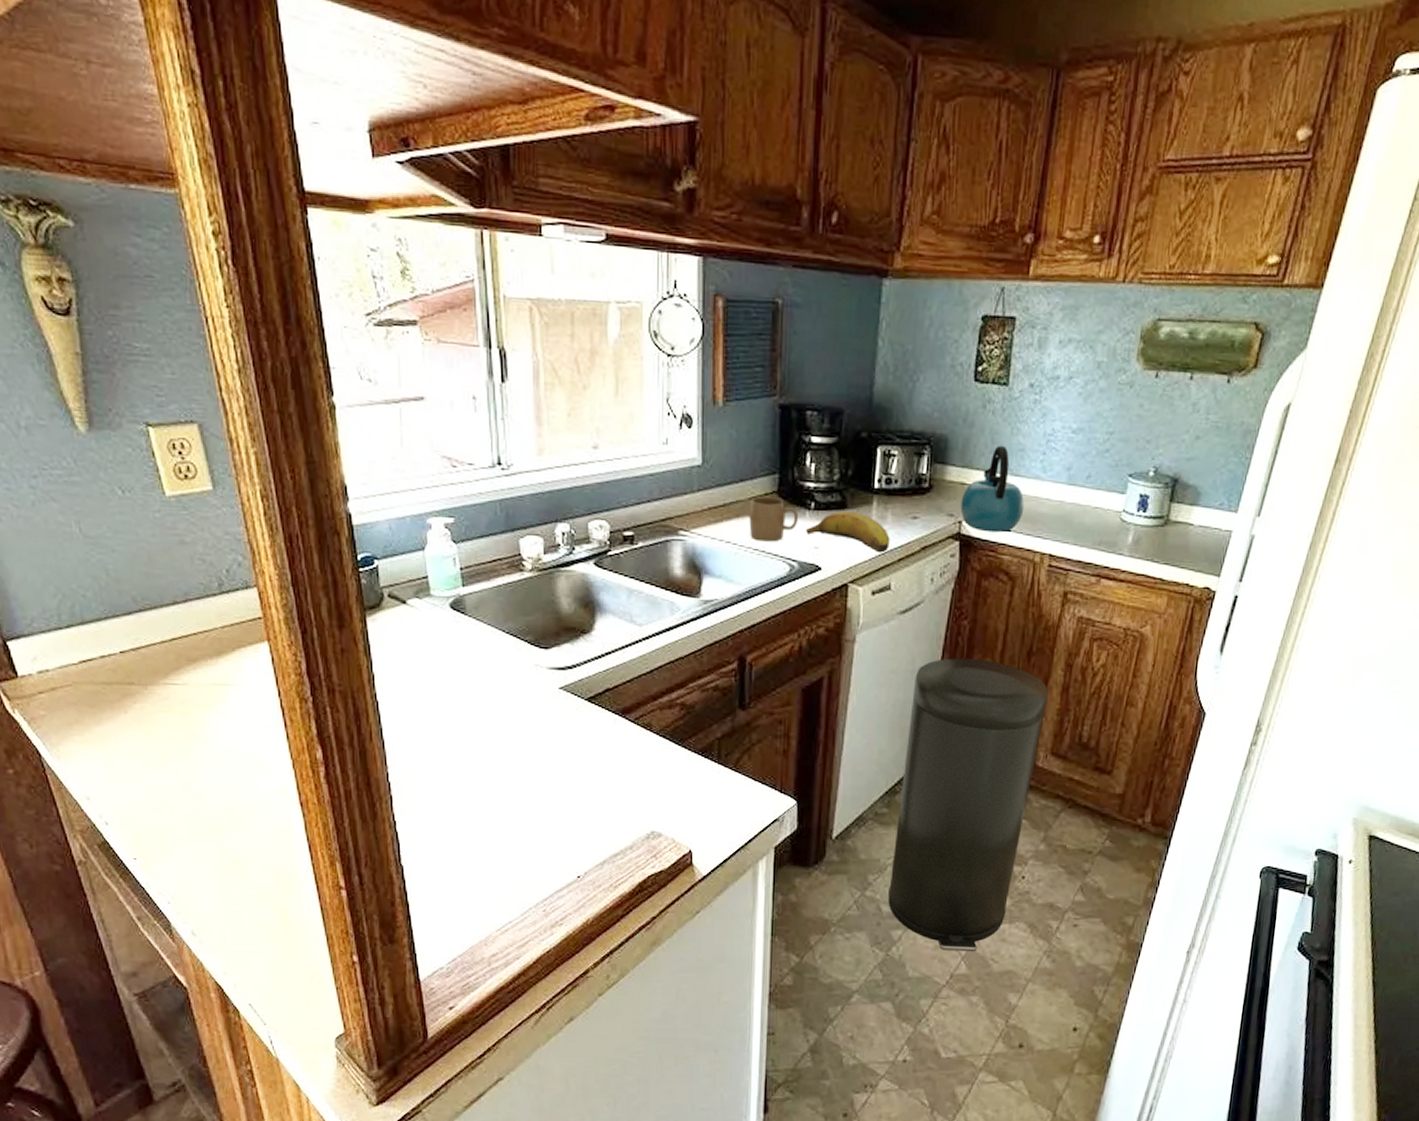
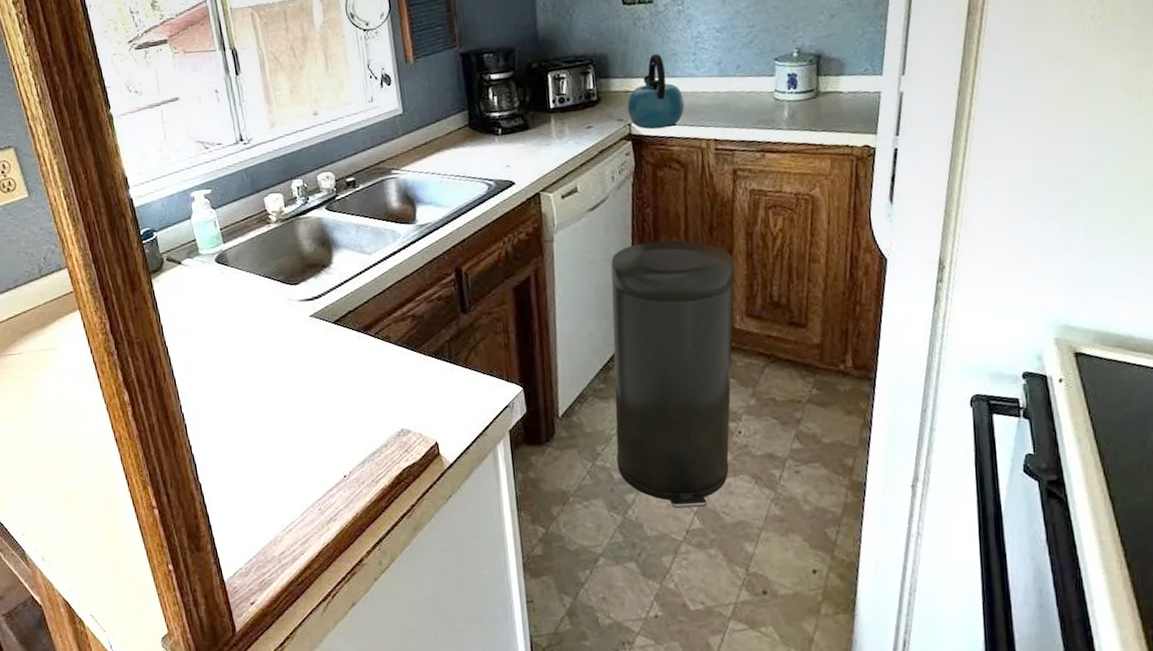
mug: present [749,496,799,542] -> none [447,129,490,169]
fruit: present [806,511,890,553] -> none [497,130,571,162]

